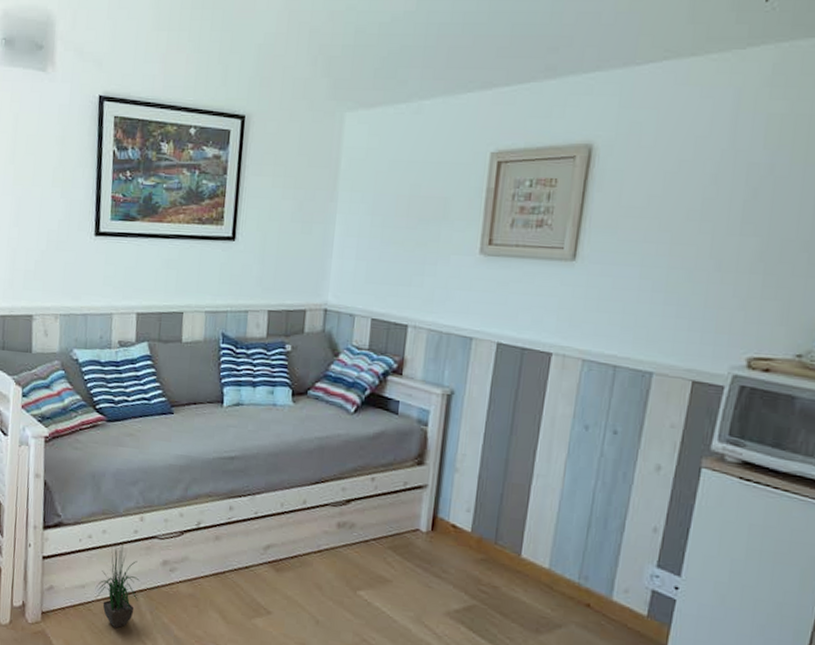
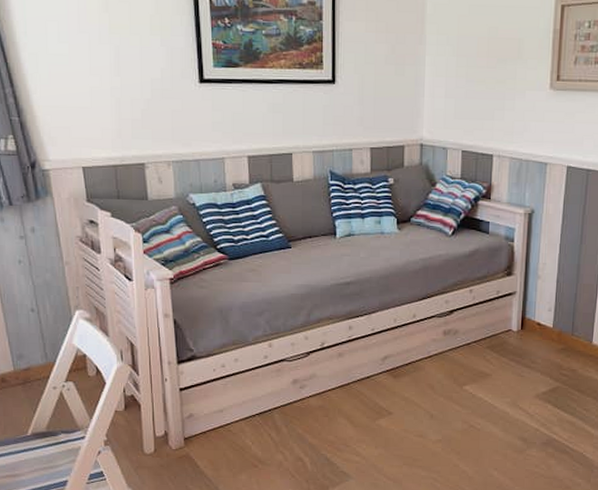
potted plant: present [95,542,141,628] -> none [233,367,274,444]

